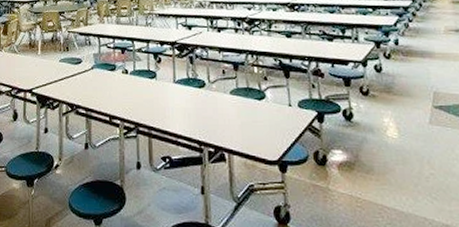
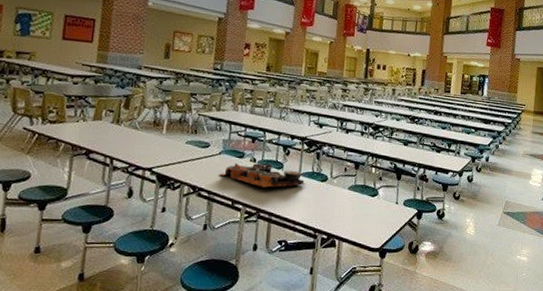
food tray: none [95,75,182,100] -> present [220,163,306,188]

